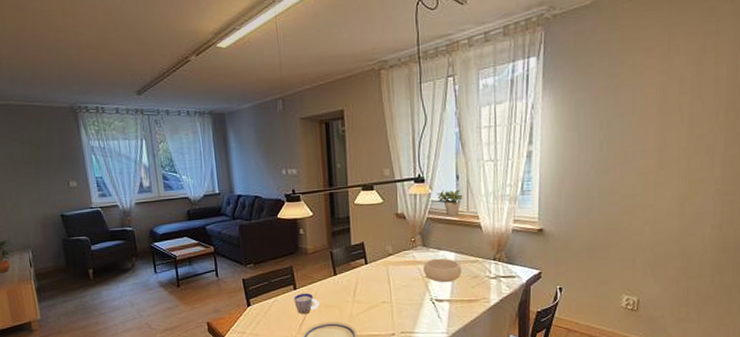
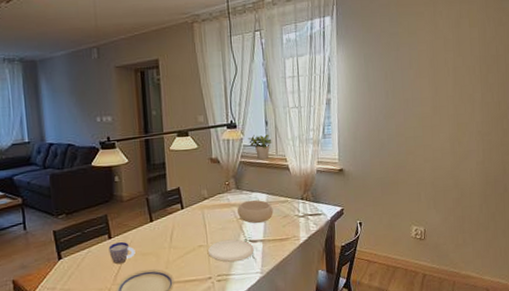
plate: none [392,297,440,321] -> present [208,239,254,263]

